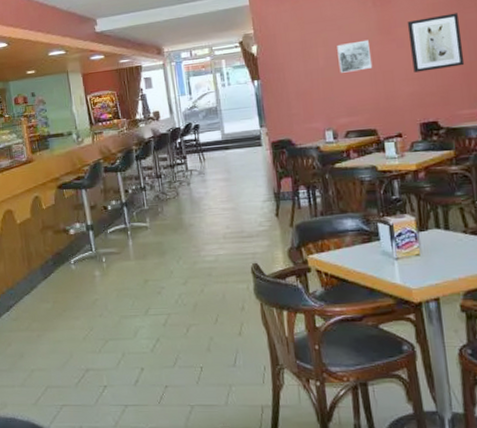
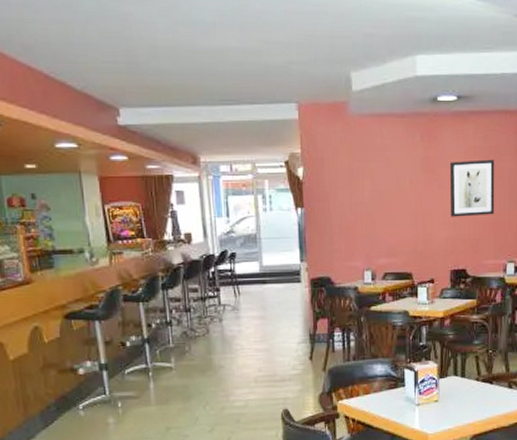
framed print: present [337,39,373,73] -> none [383,176,415,210]

